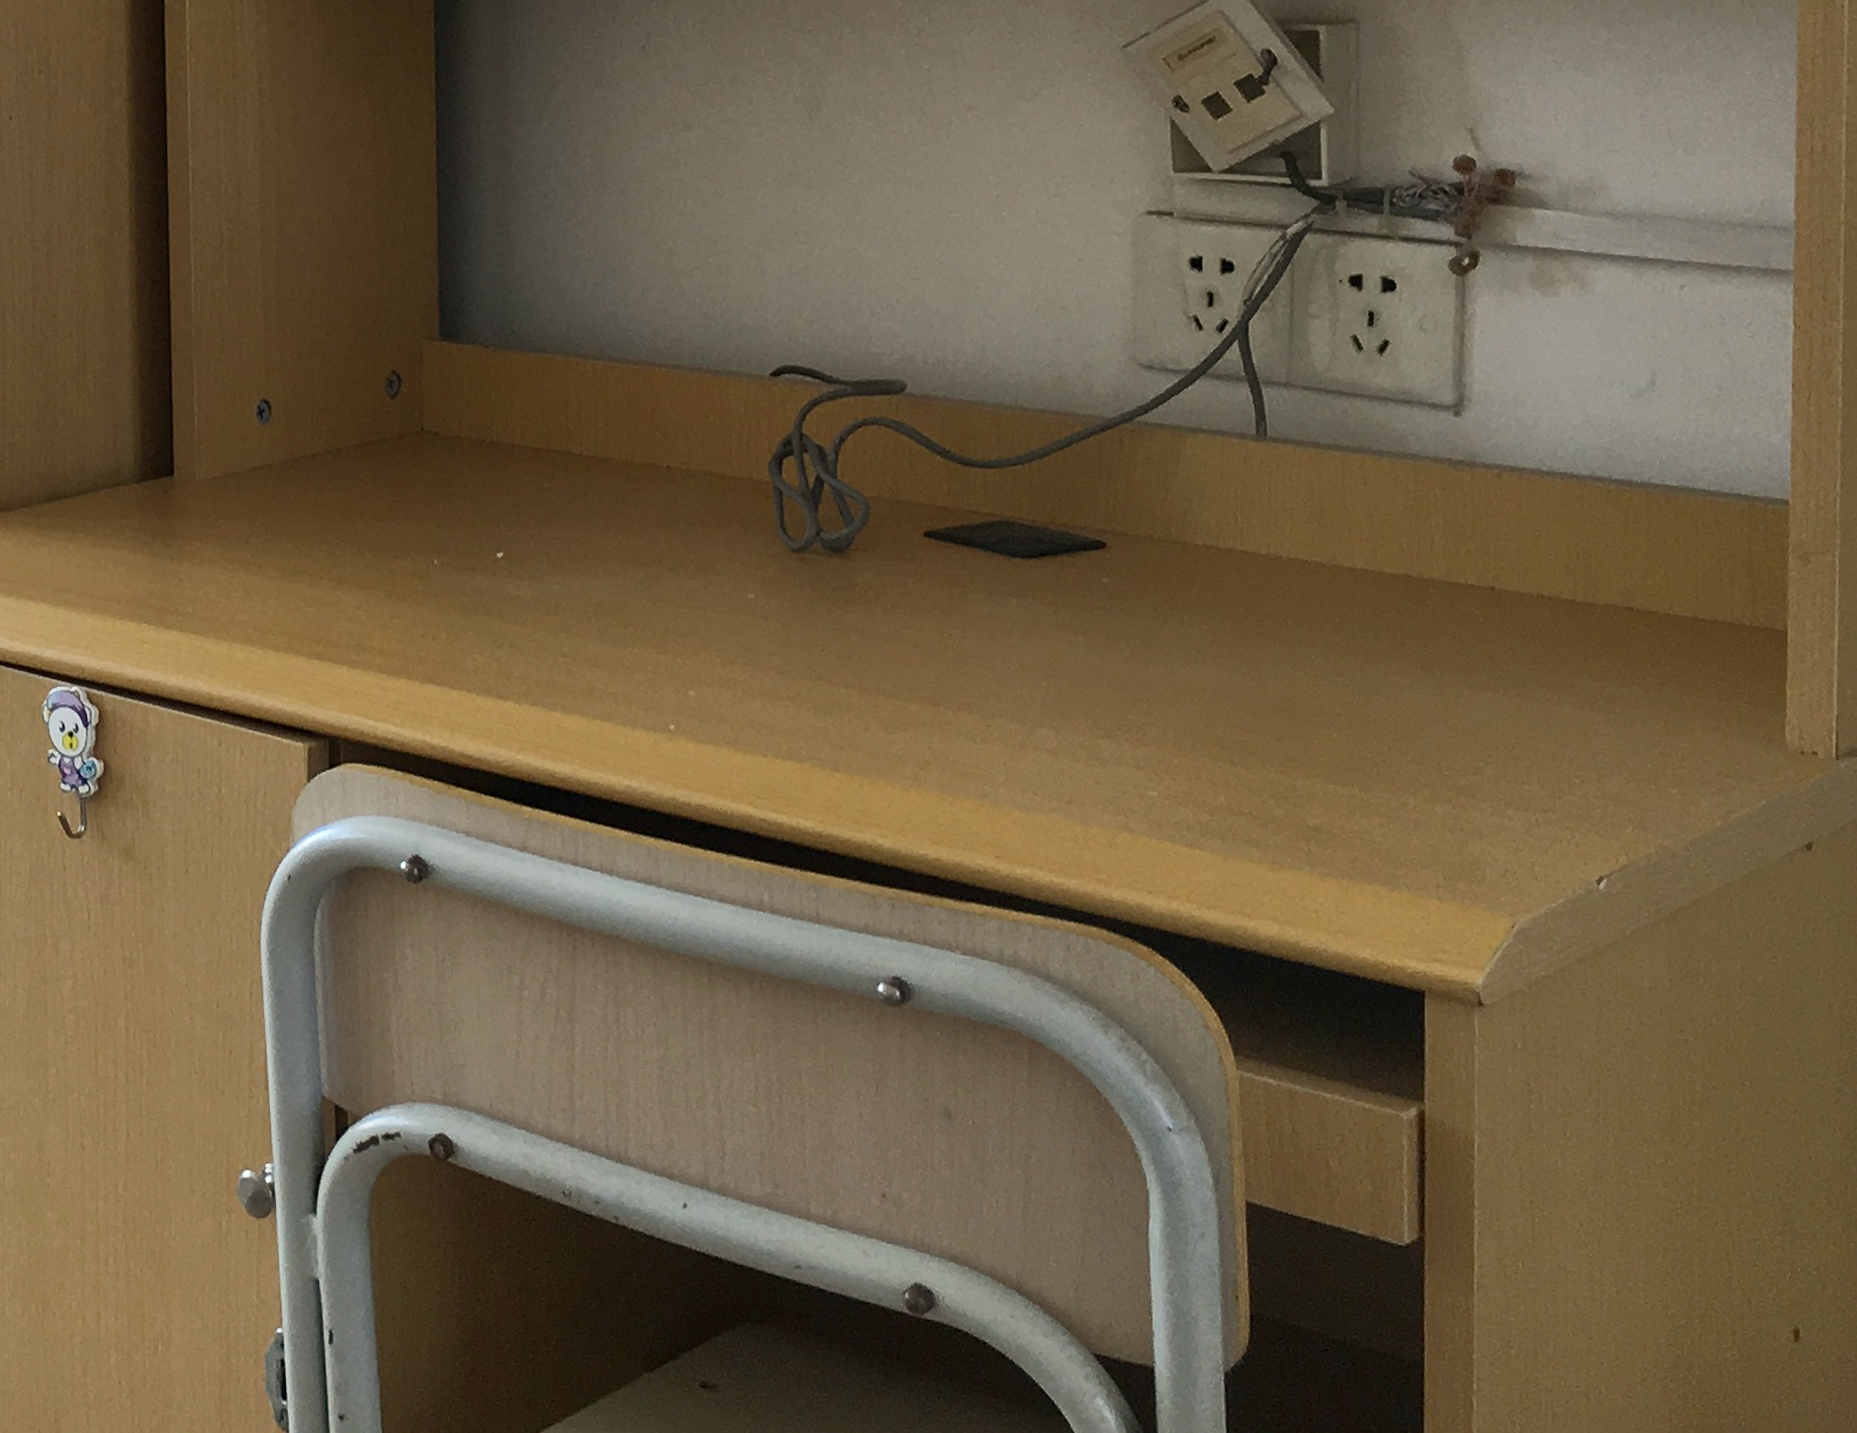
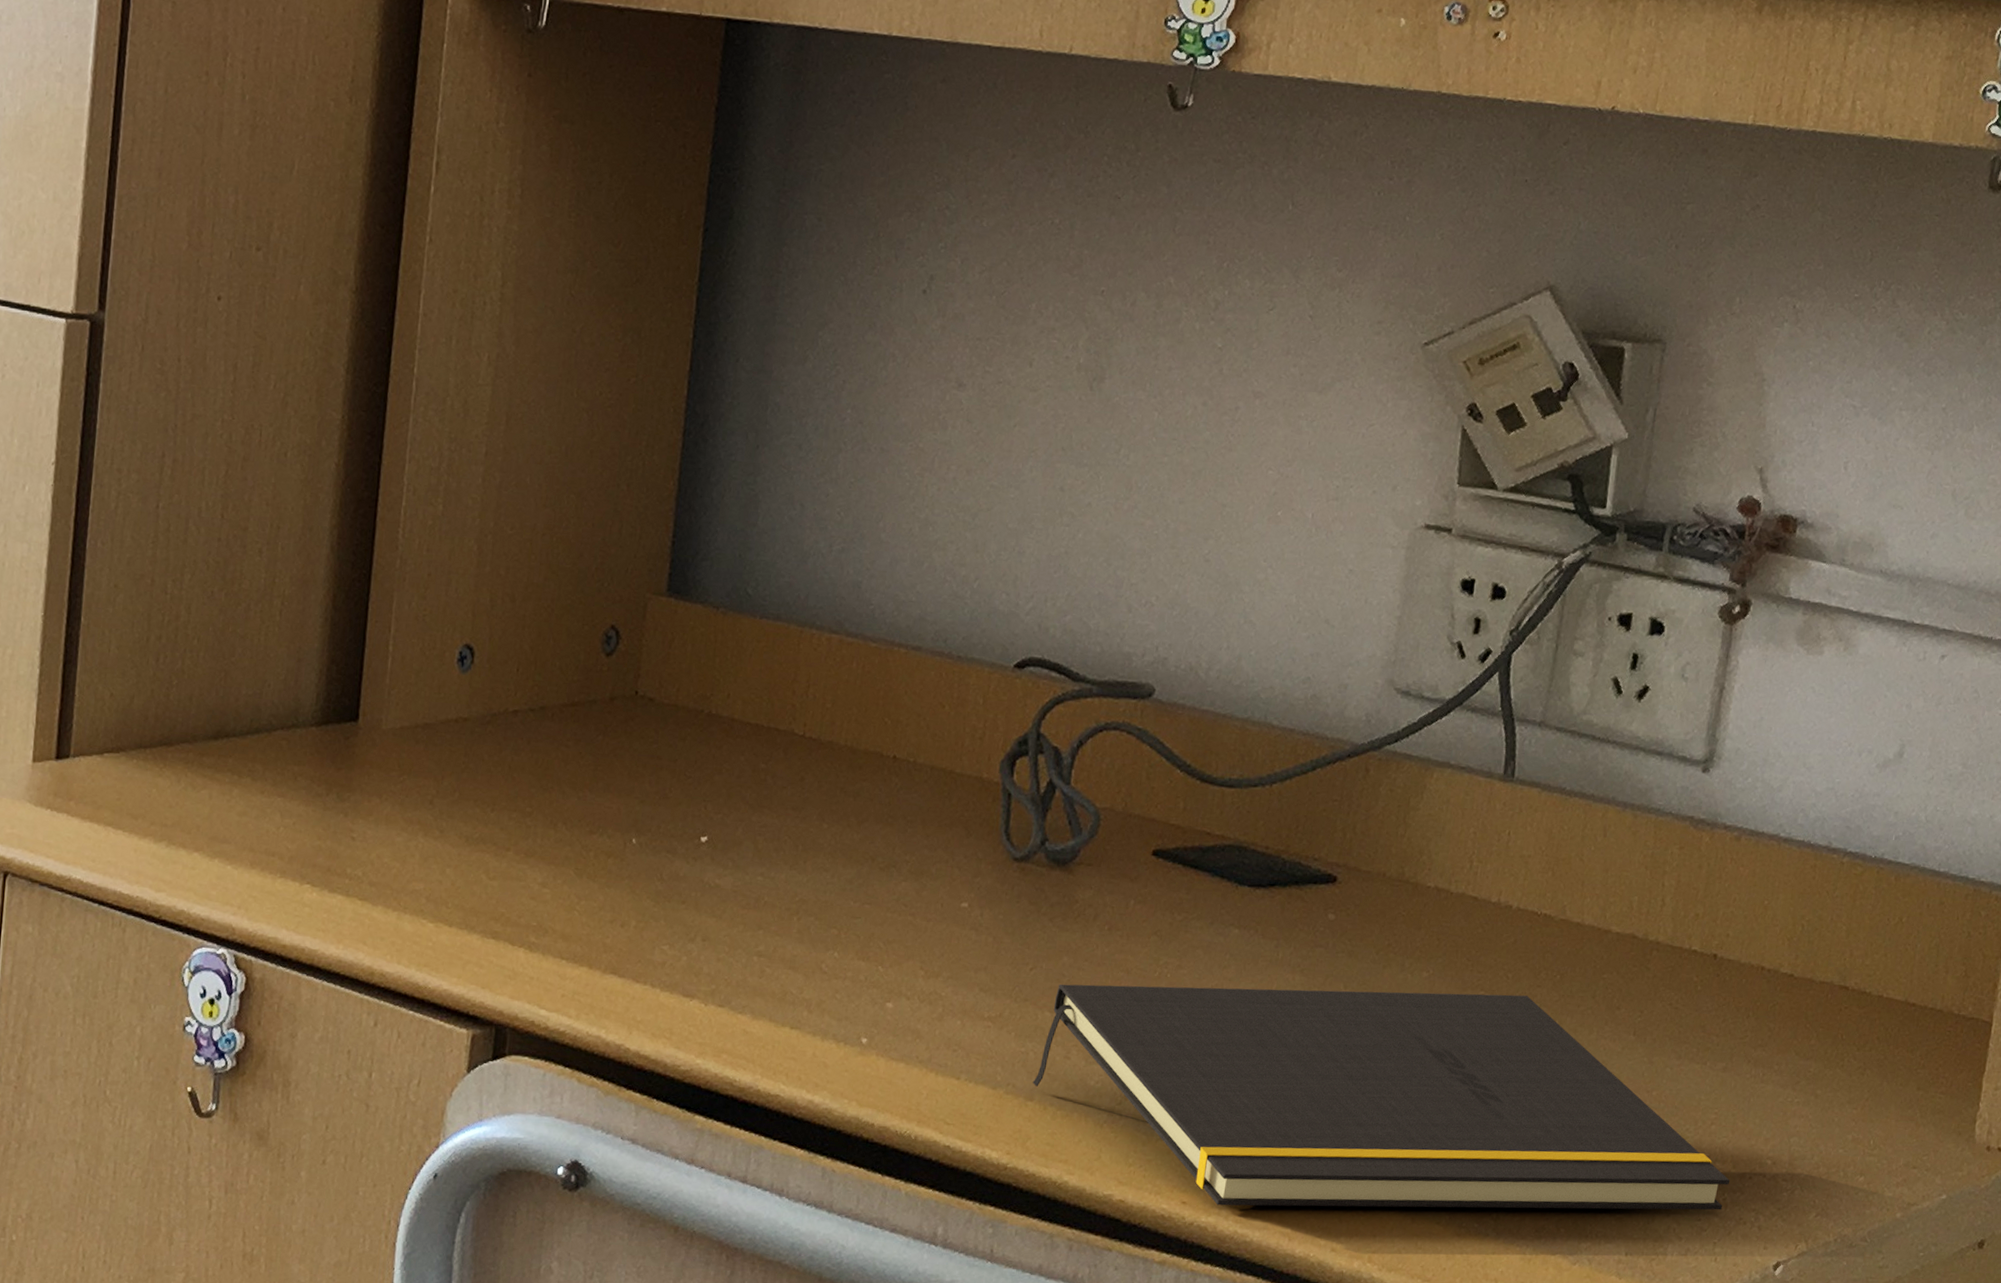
notepad: none [837,640,1540,857] -> present [1032,984,1730,1211]

